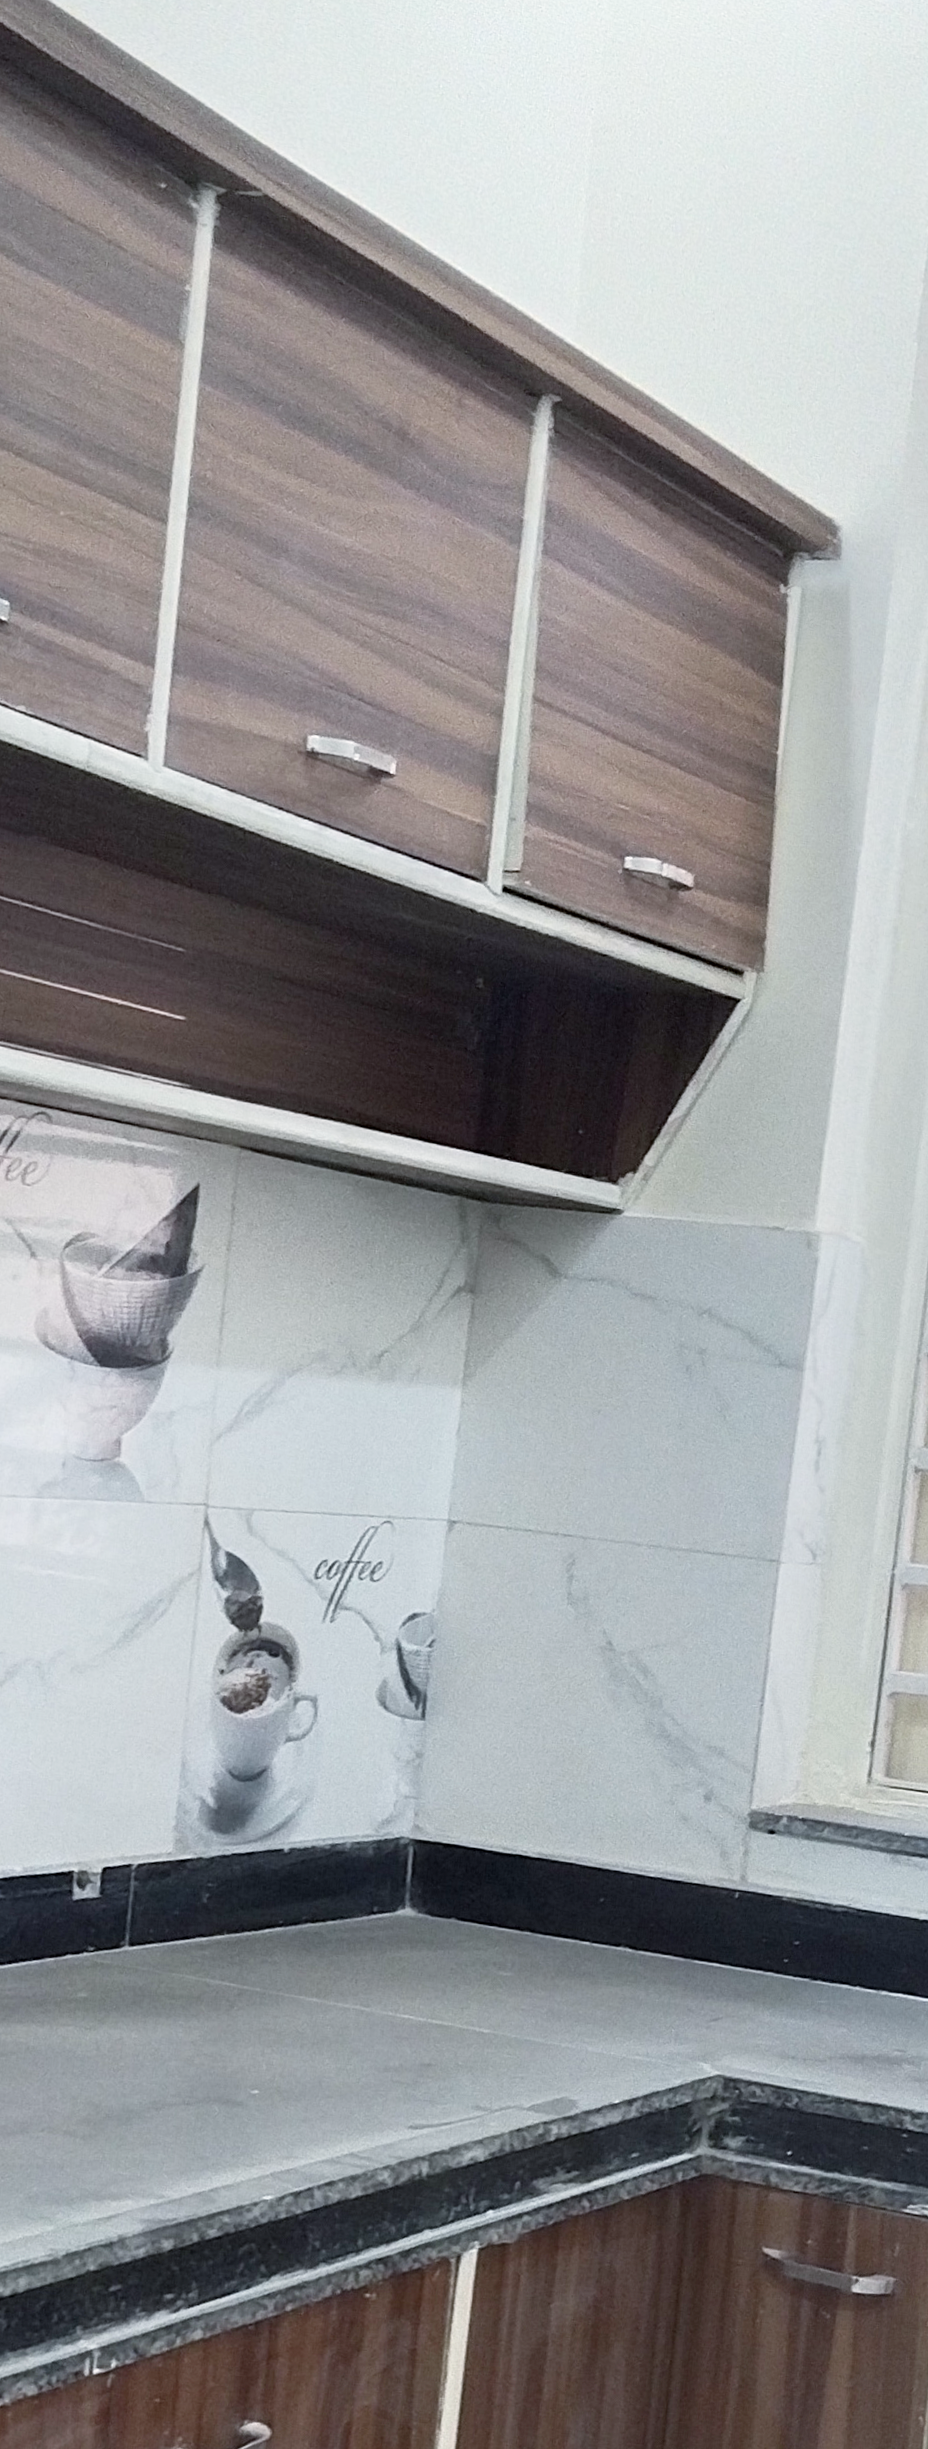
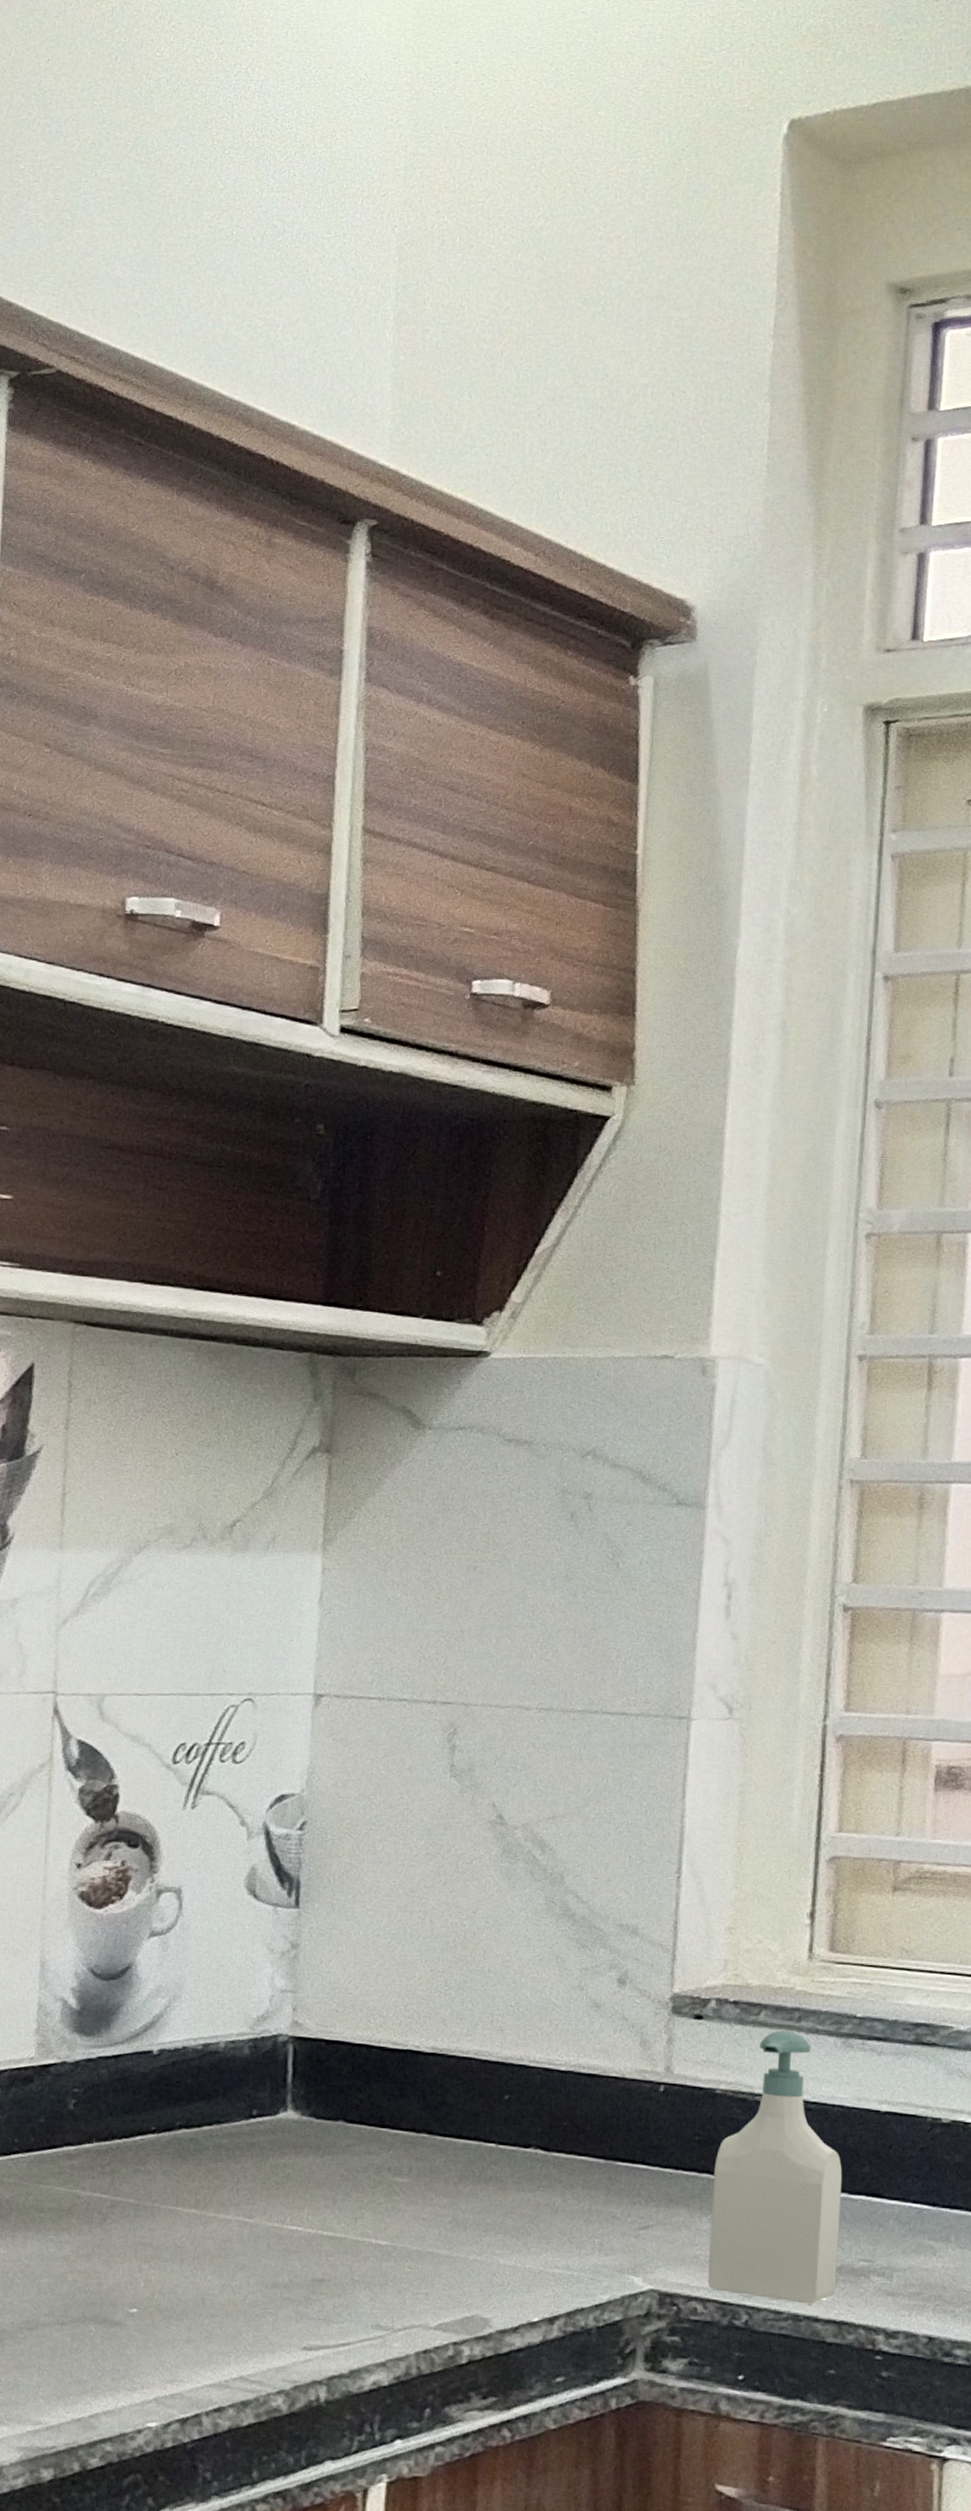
soap bottle: none [766,1845,885,2089] -> present [707,2030,843,2305]

